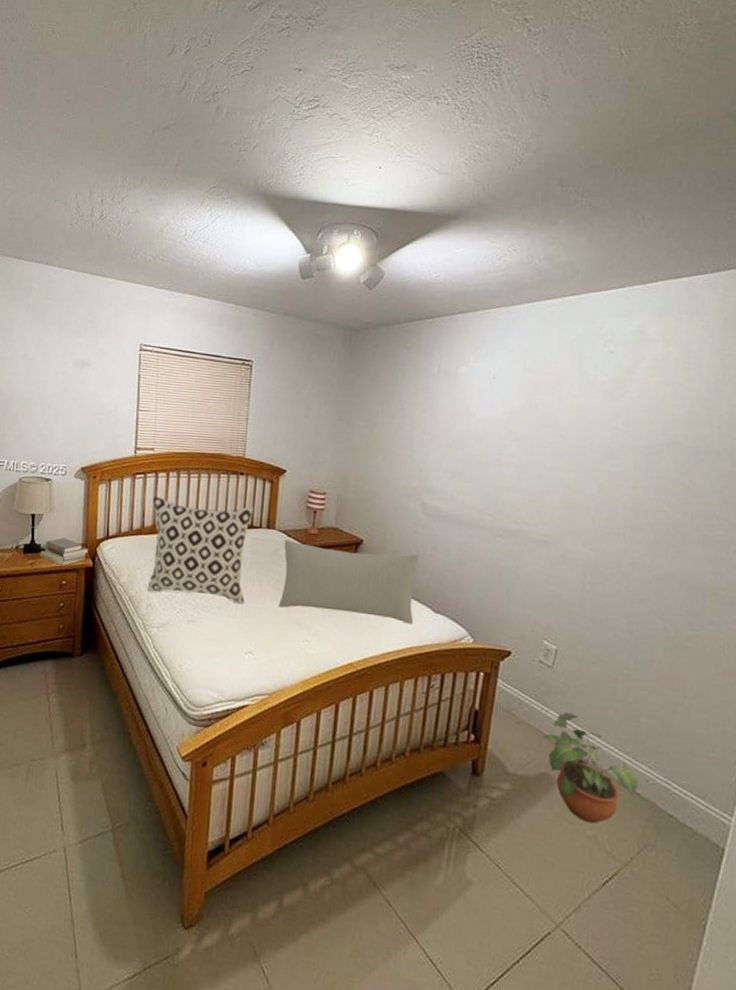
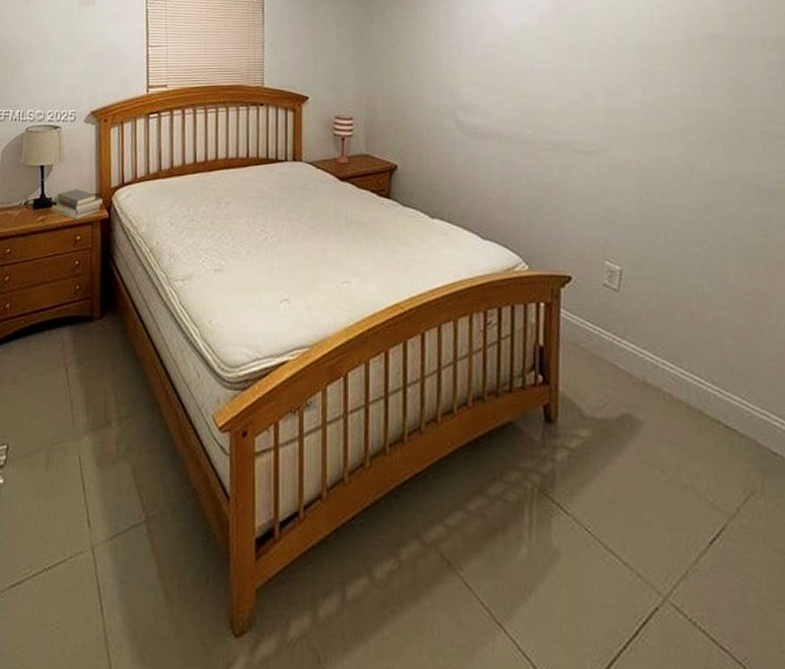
pillow: present [147,495,253,603] -> none [168,135,277,246]
pillow: present [279,539,419,625] -> none [313,171,460,255]
potted plant: present [543,712,639,824] -> none [619,340,734,470]

